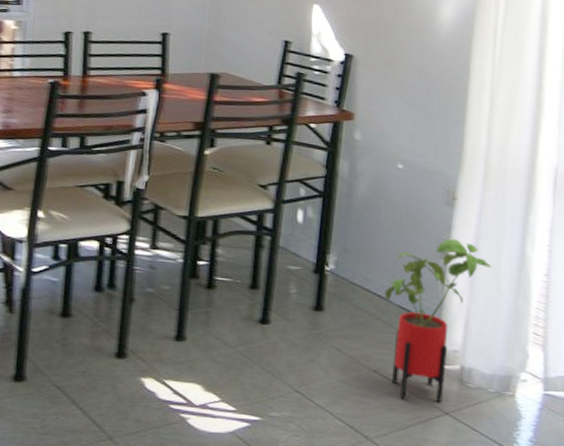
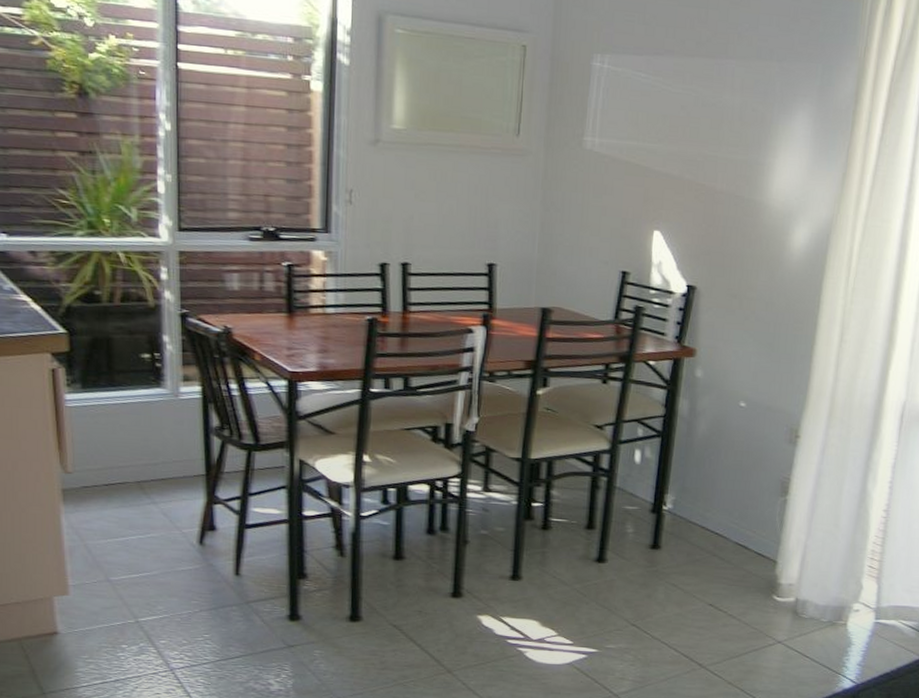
house plant: present [384,238,492,402] -> none [722,477,832,632]

